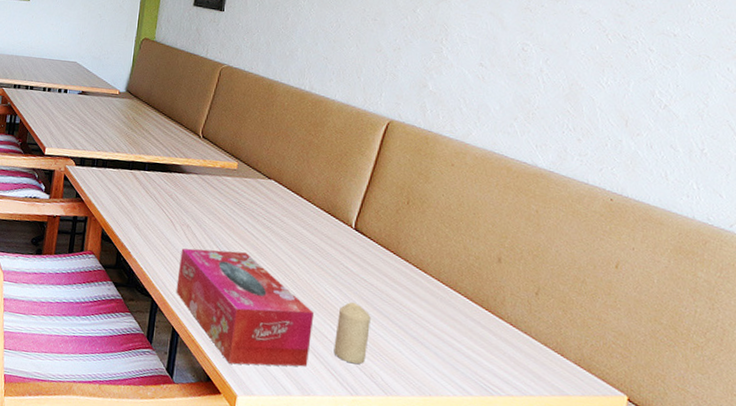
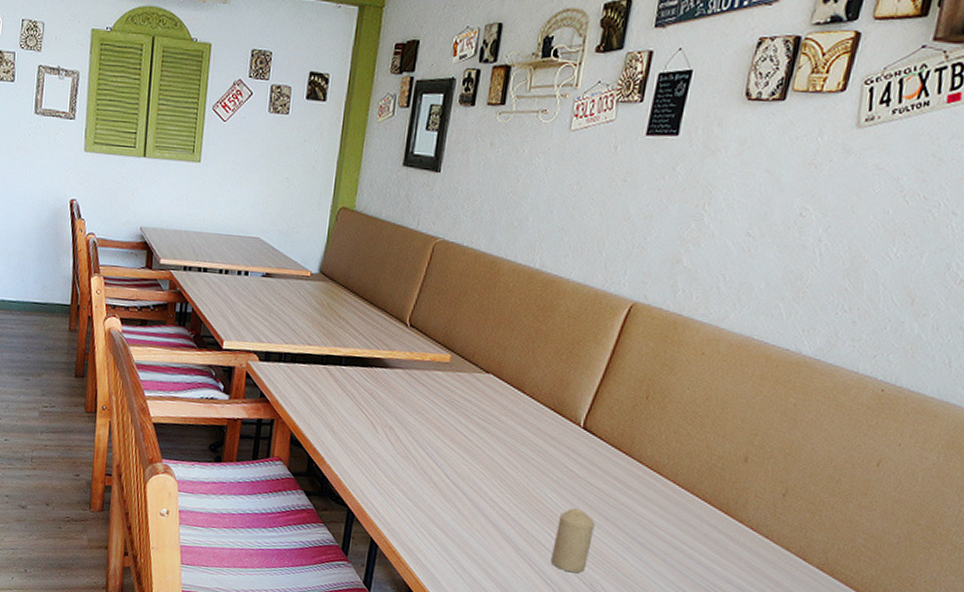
tissue box: present [176,248,315,367] -> none [375,452,532,577]

